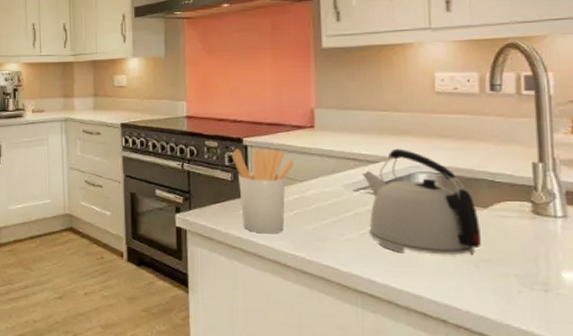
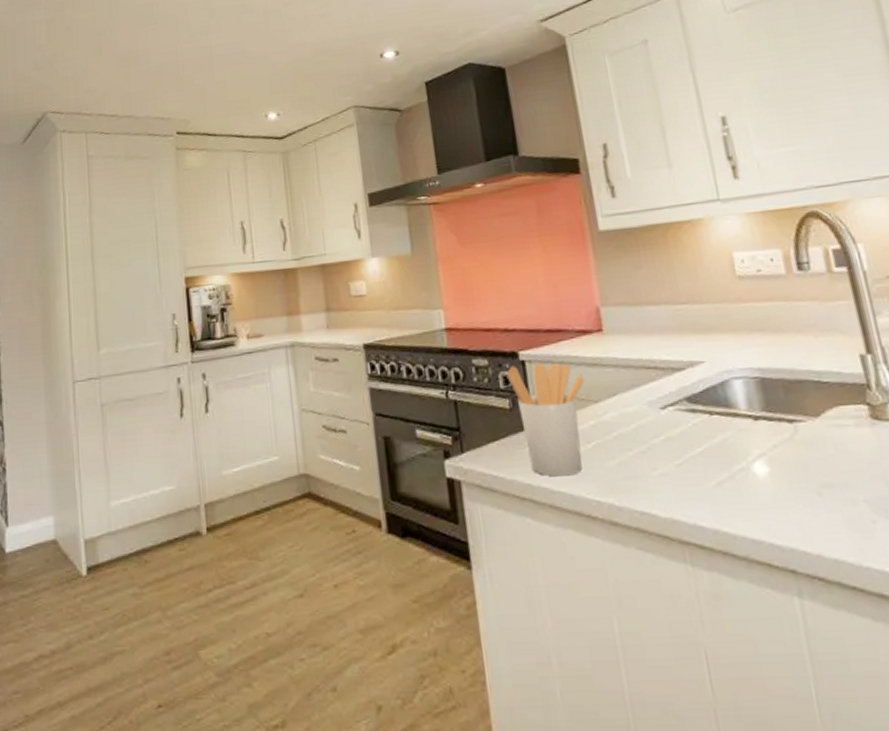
kettle: present [362,148,481,255] -> none [667,349,820,485]

